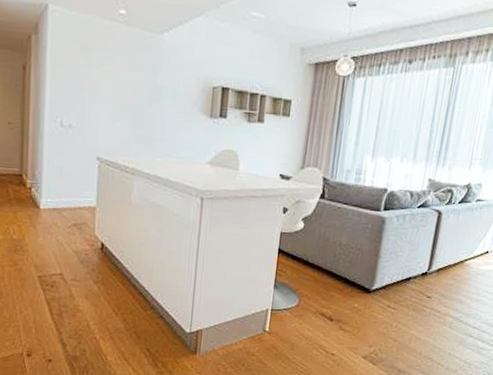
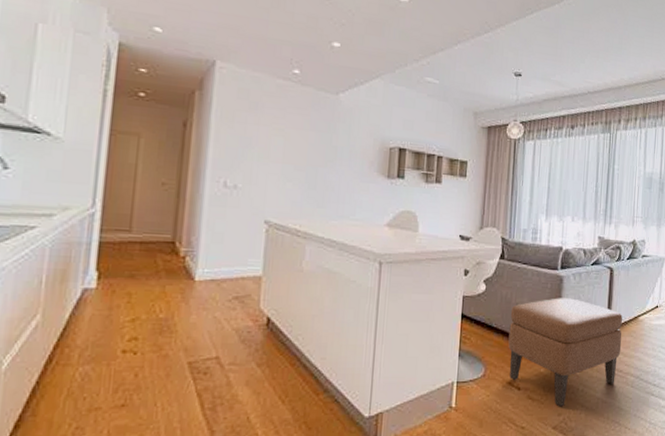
ottoman: none [323,238,447,340] -> present [508,298,622,407]

